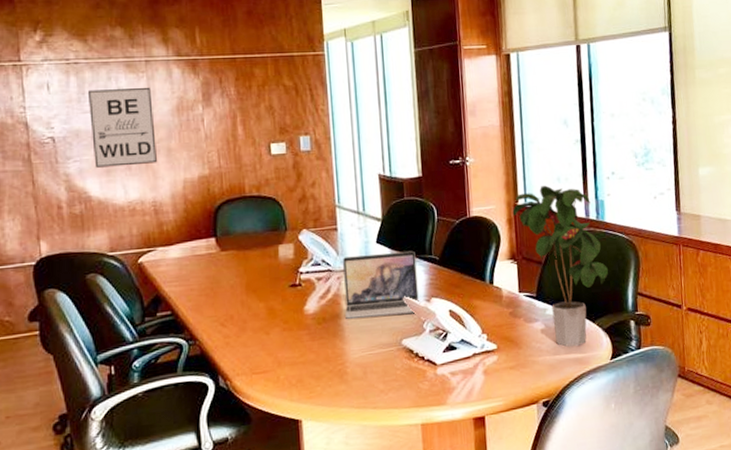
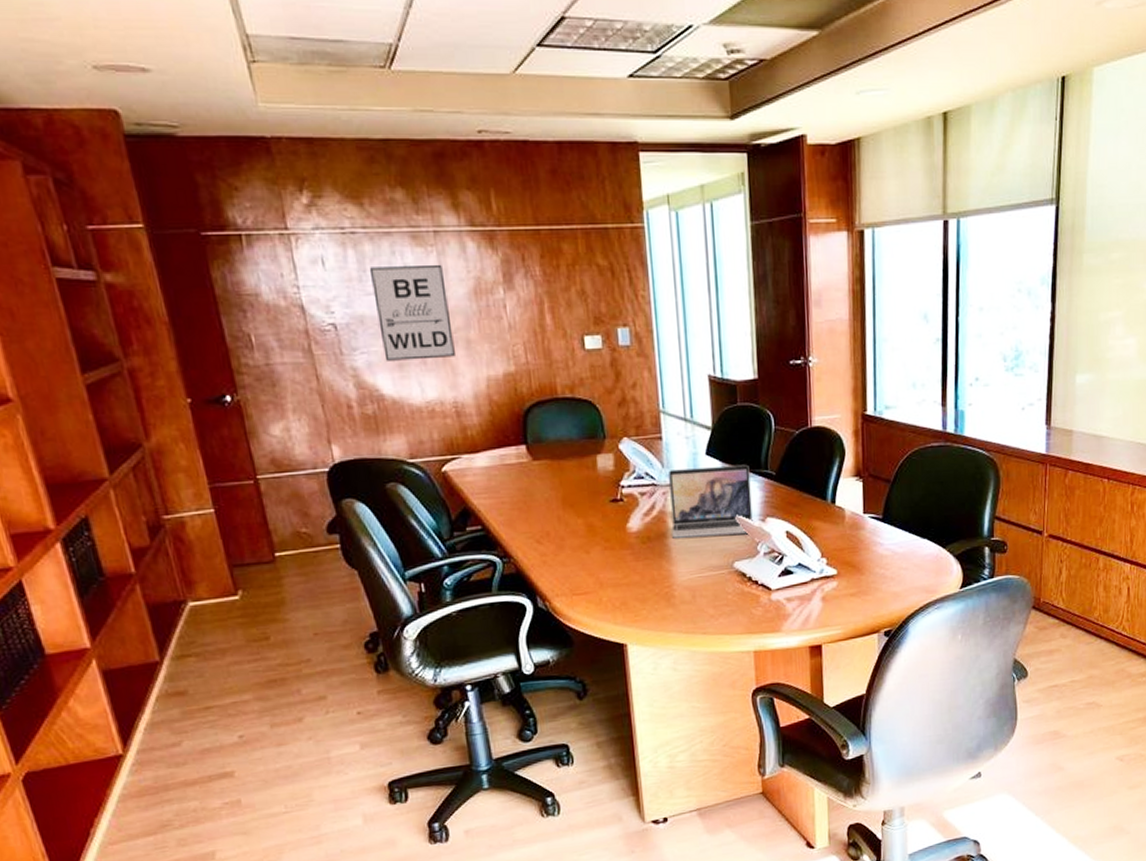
potted plant: present [512,185,608,347] -> none [859,392,964,574]

